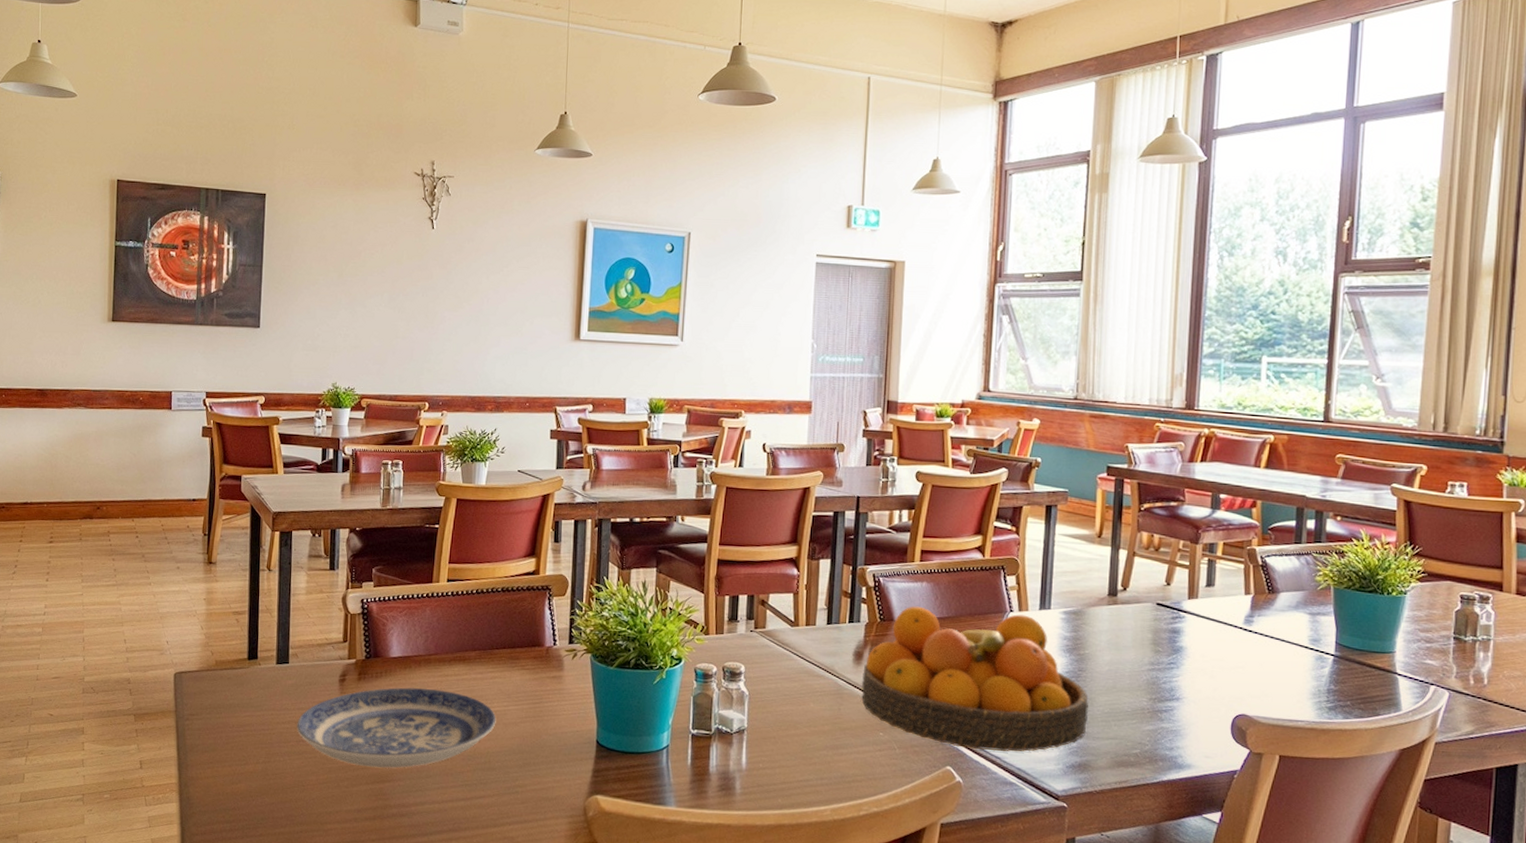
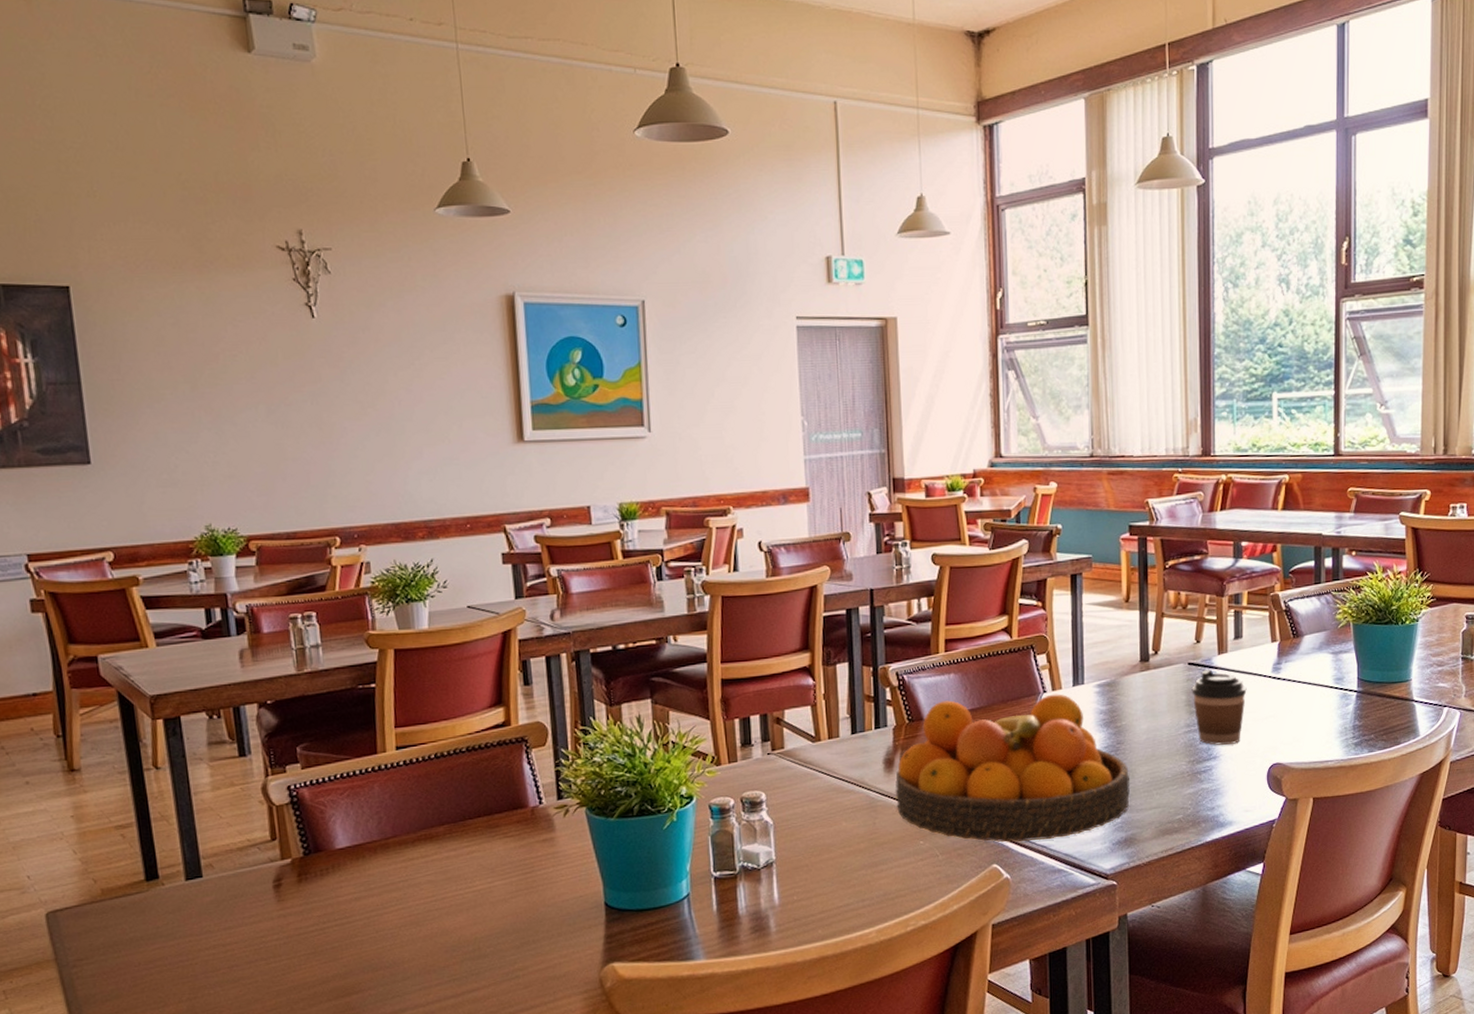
plate: present [297,687,496,769] -> none [225,876,481,982]
coffee cup: none [1158,612,1216,689] -> present [1191,669,1247,745]

